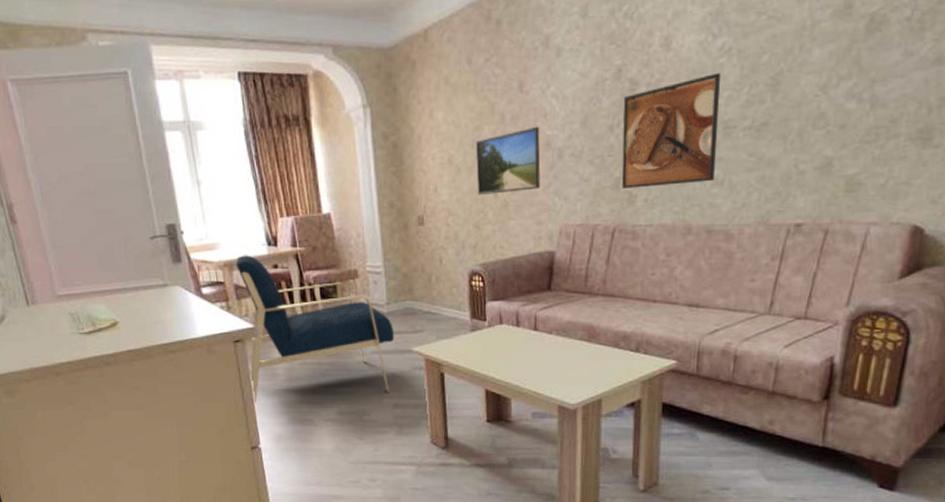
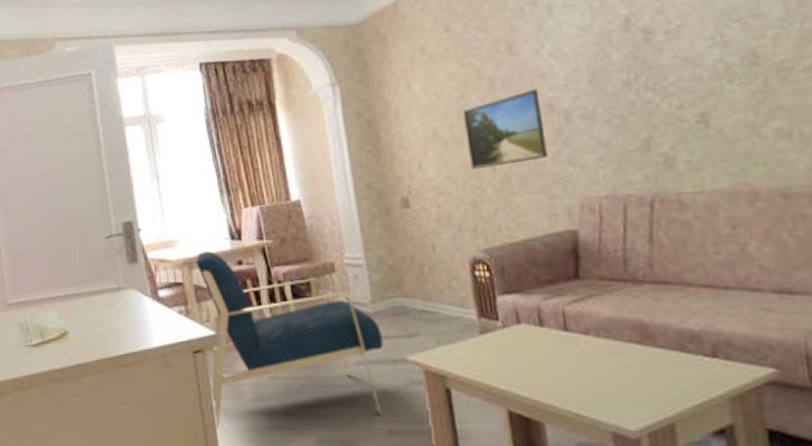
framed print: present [621,72,720,188] -> none [637,10,779,150]

